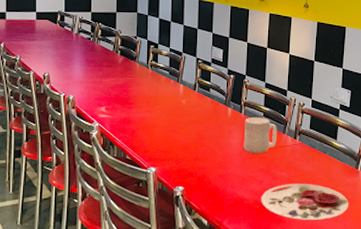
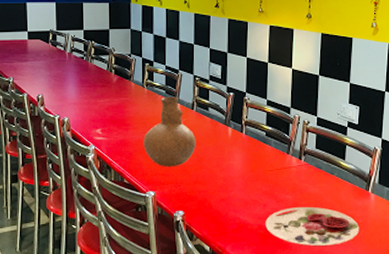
vase: none [146,77,197,145] -> present [143,96,196,167]
mug: present [243,116,277,153] -> none [245,136,281,175]

